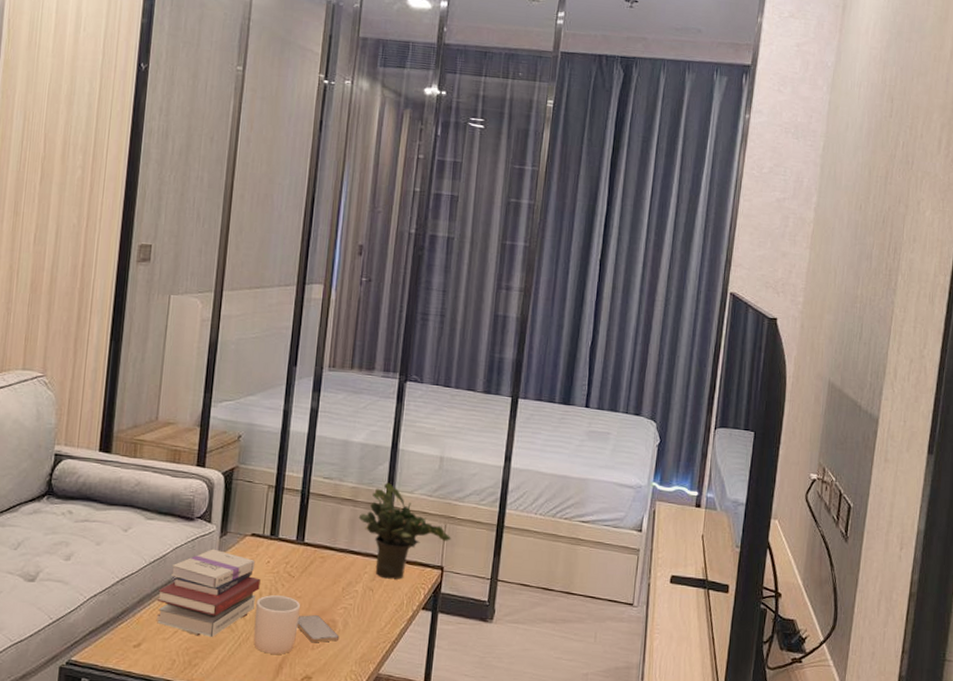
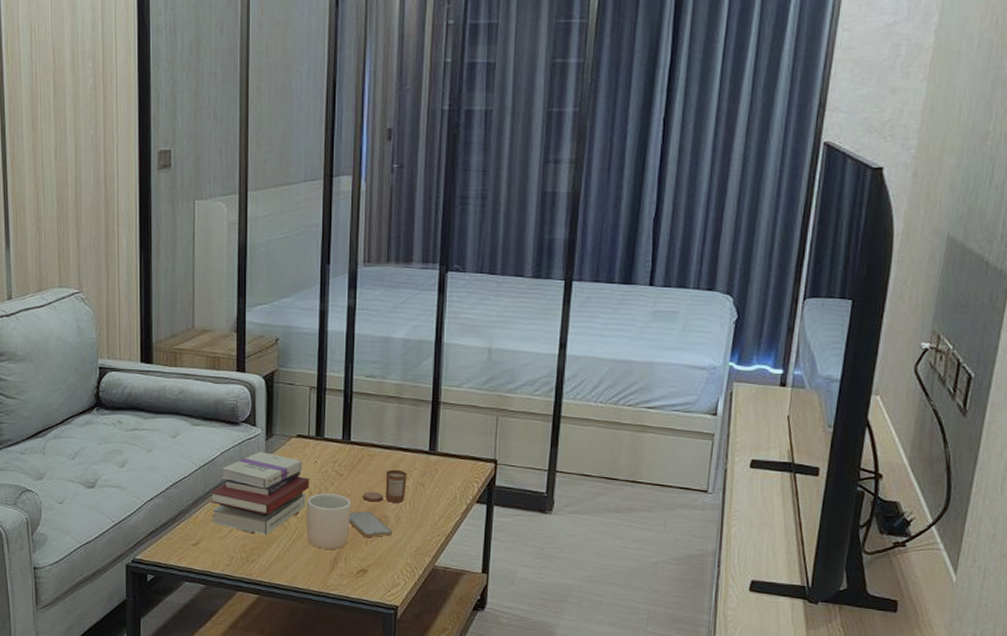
candle: none [312,572,357,607] -> present [362,469,407,503]
potted plant: present [358,482,451,580] -> none [405,378,504,474]

